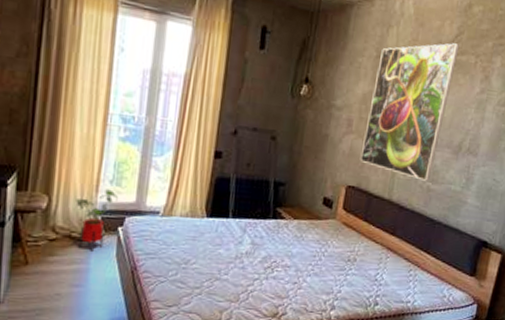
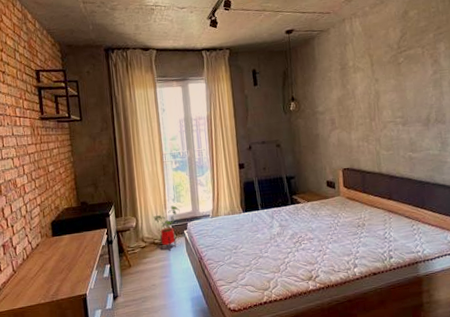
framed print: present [359,43,460,181] -> none [344,42,410,152]

